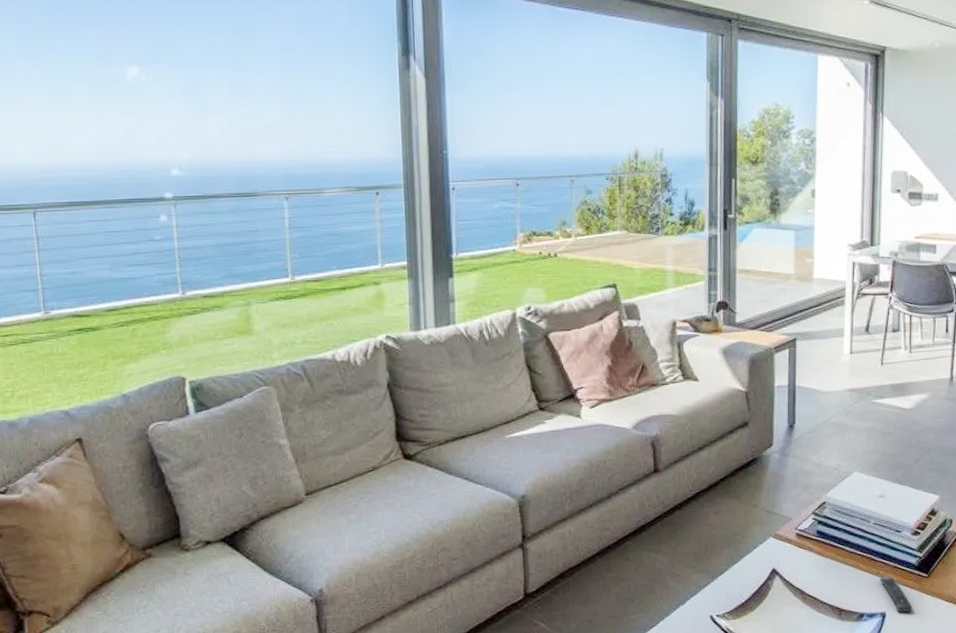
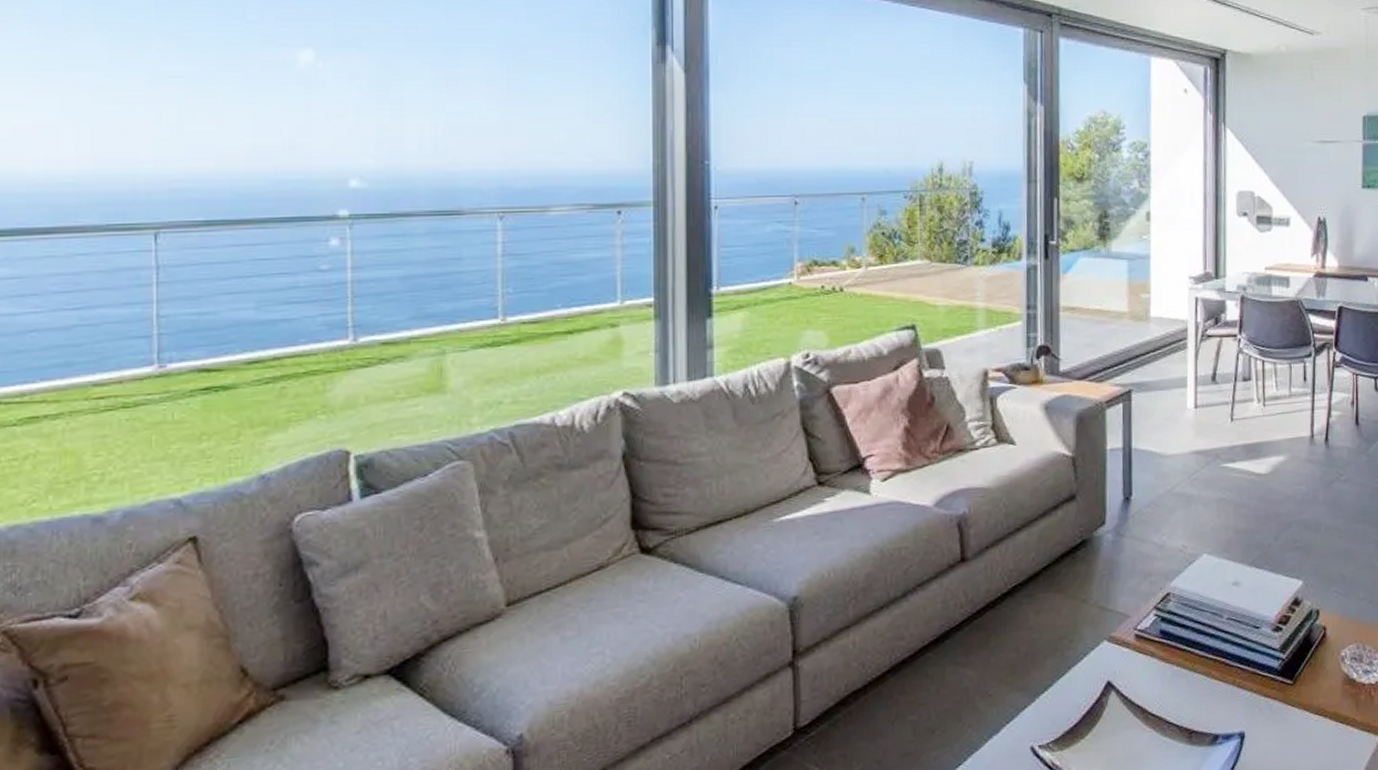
remote control: present [880,576,913,612] -> none [1236,685,1277,731]

